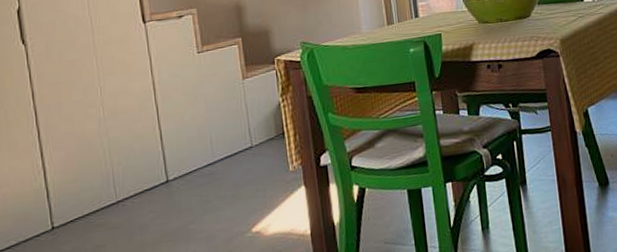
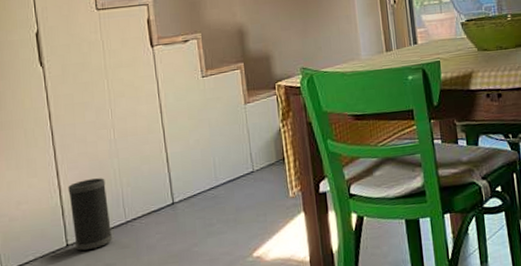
speaker: none [53,157,103,233] -> present [68,178,113,251]

